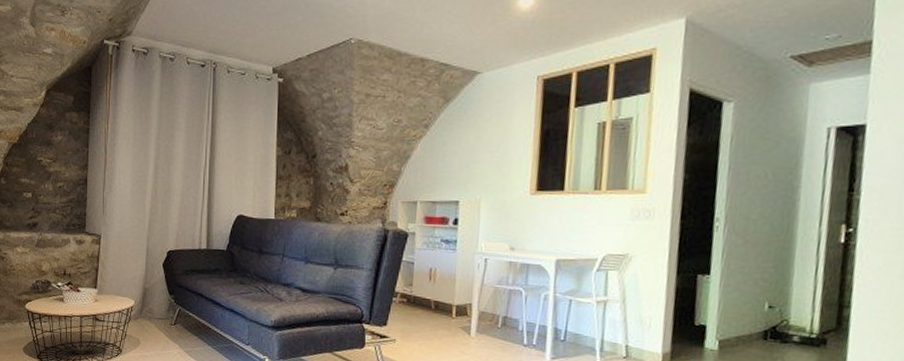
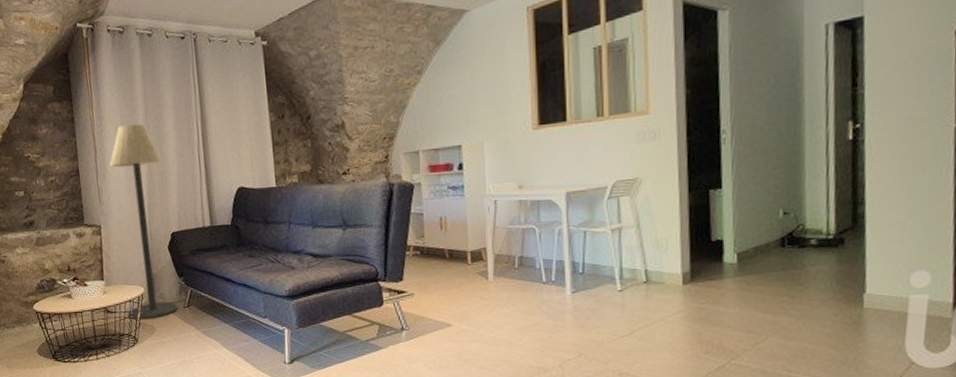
floor lamp: none [115,142,168,332] -> present [109,124,179,320]

